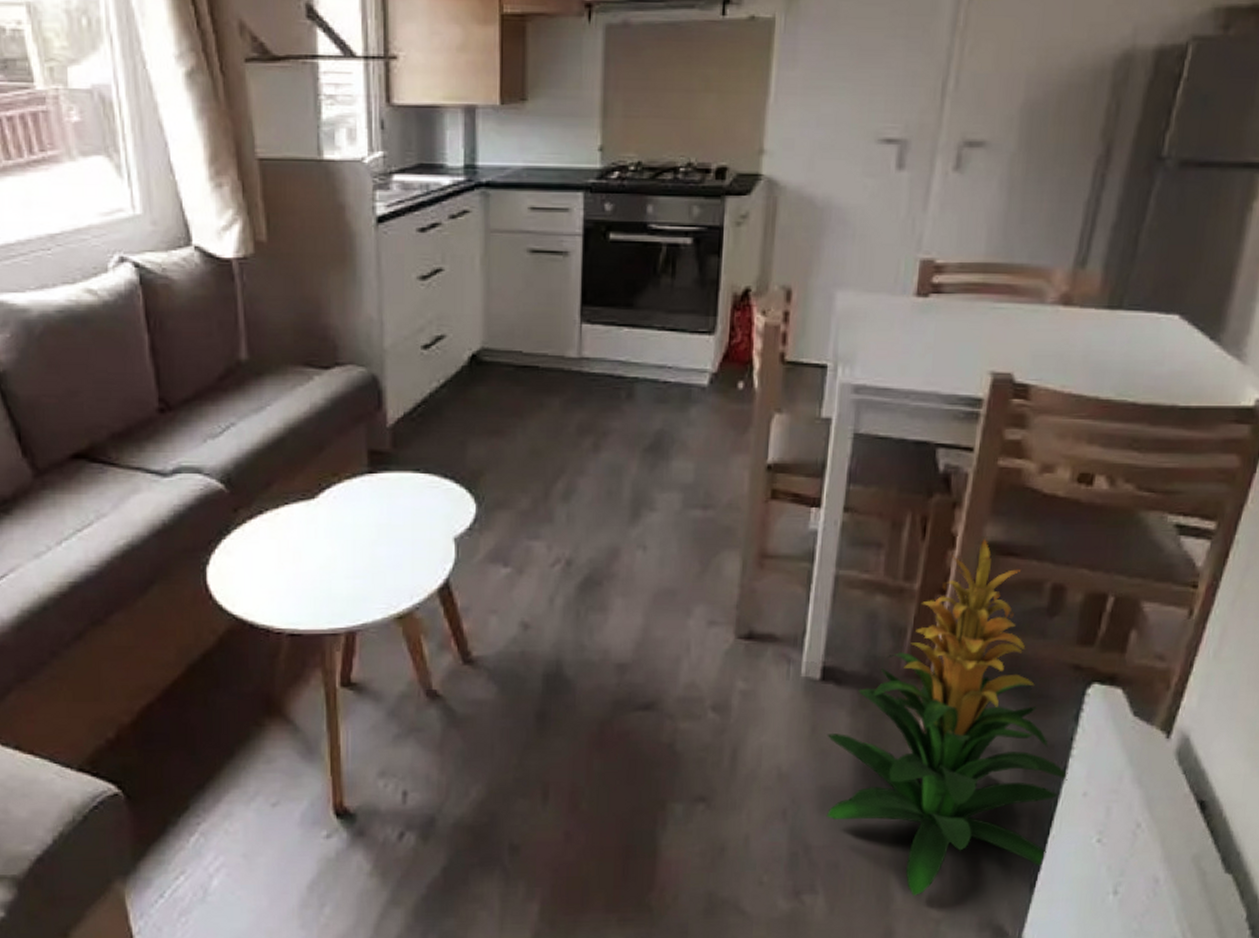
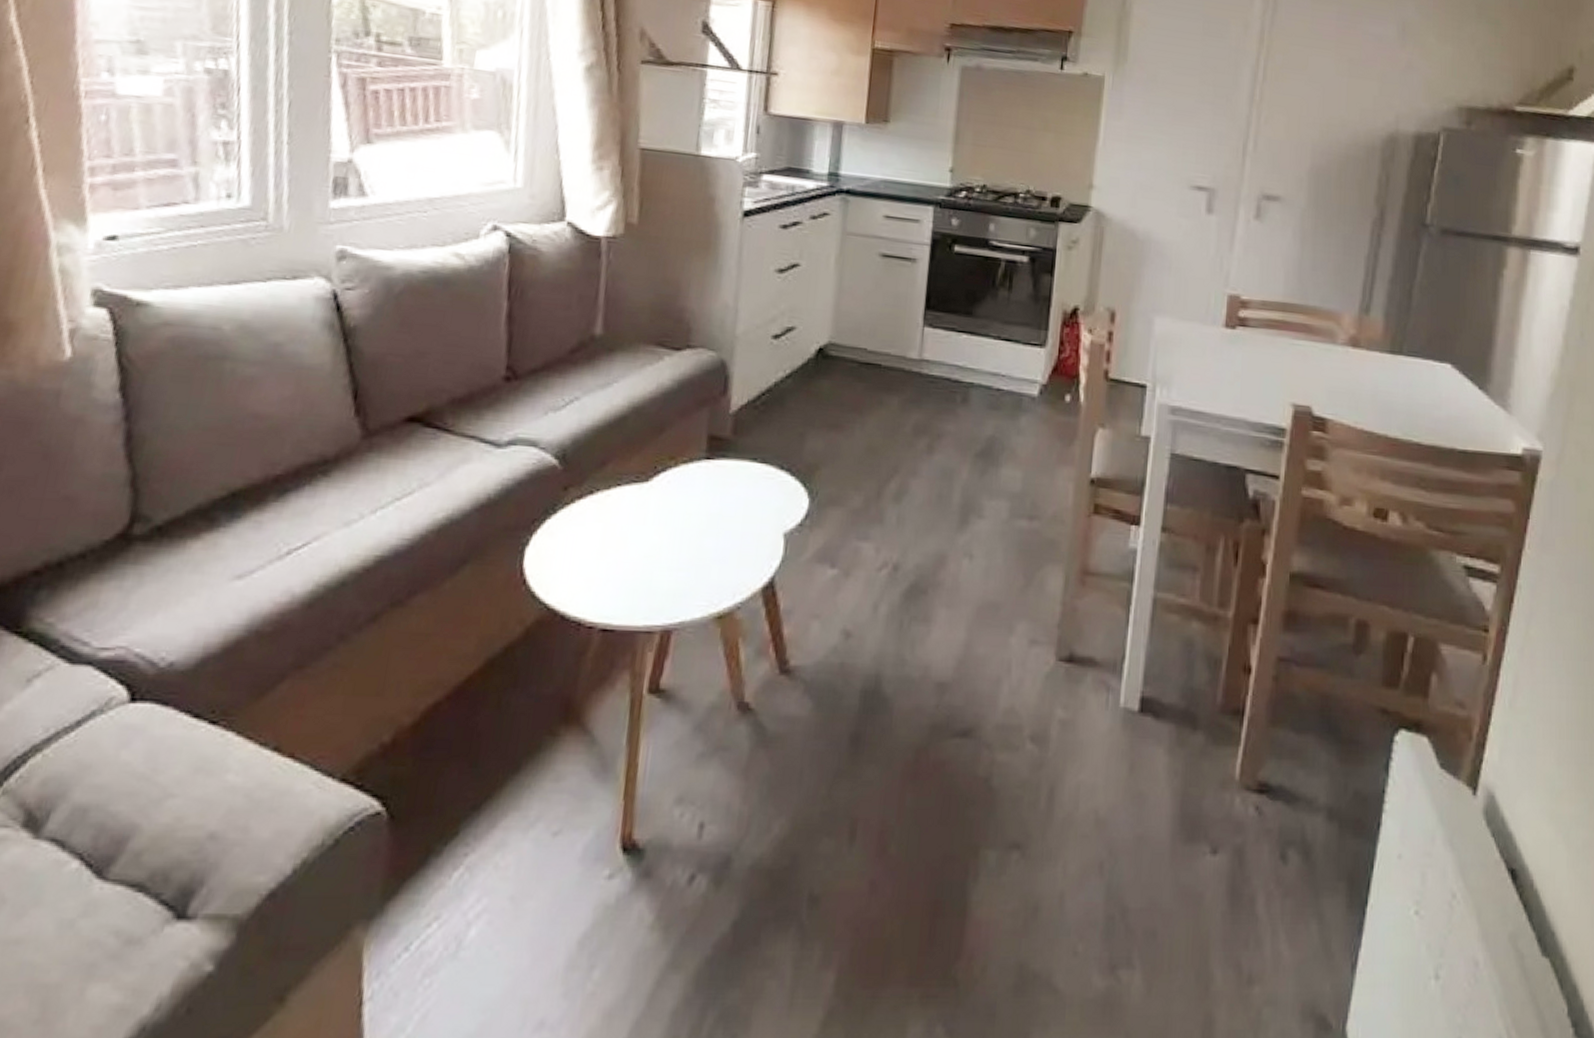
indoor plant: present [826,538,1068,897] -> none [1143,567,1382,976]

